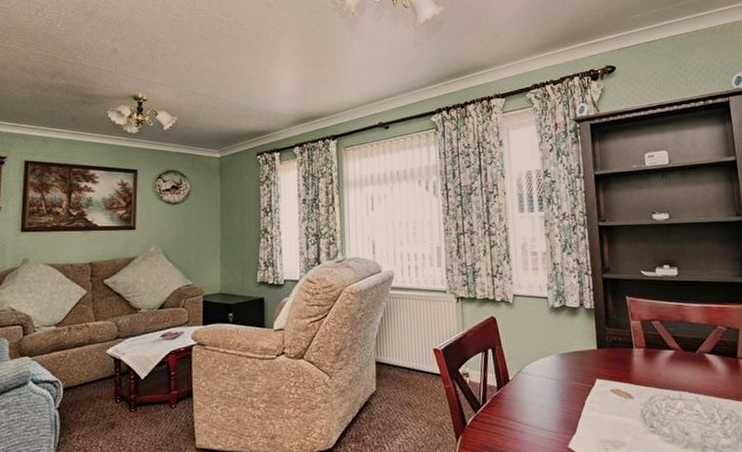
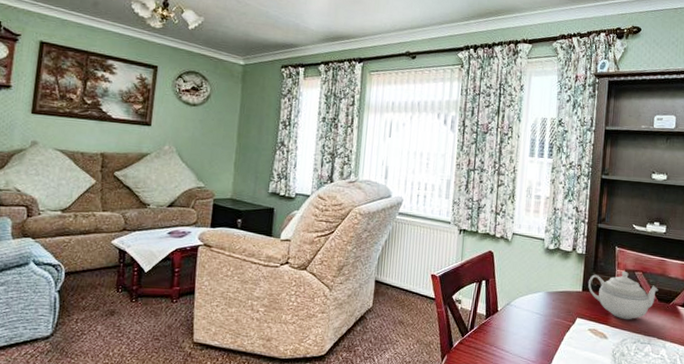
teapot: none [602,322,681,376] -> present [588,271,659,320]

